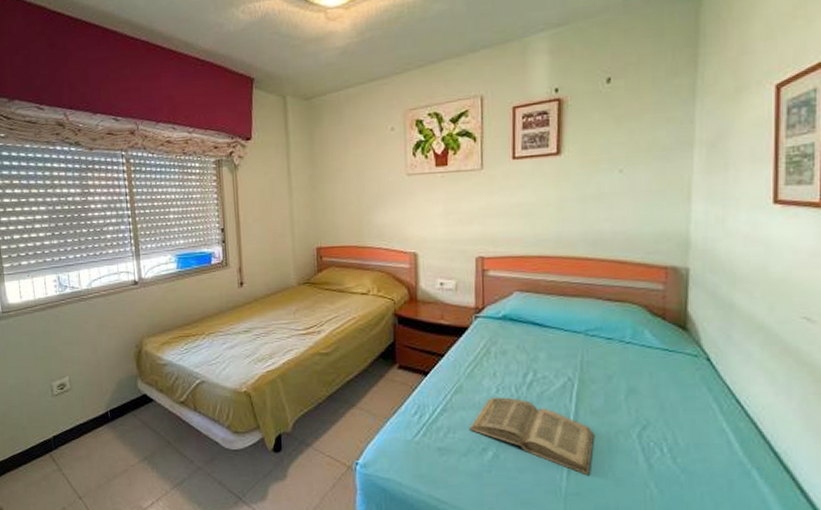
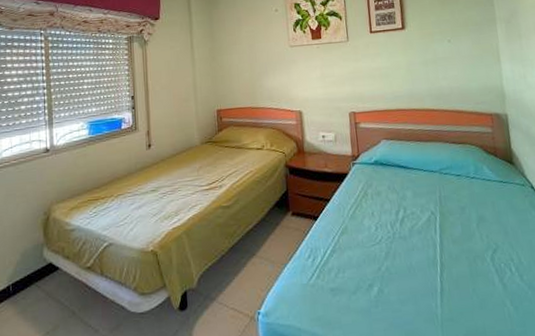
book: present [469,397,594,475] -> none [356,234,459,300]

